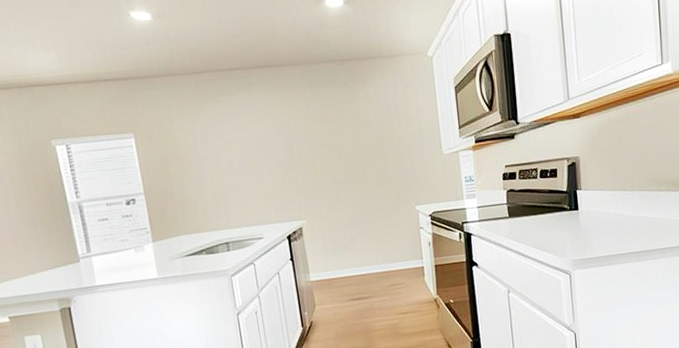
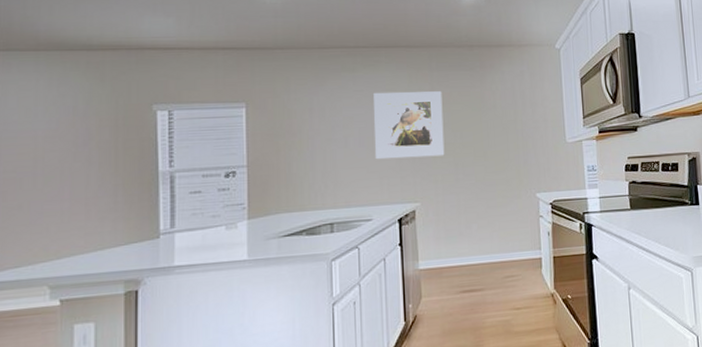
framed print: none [251,109,325,181] -> present [374,91,445,160]

